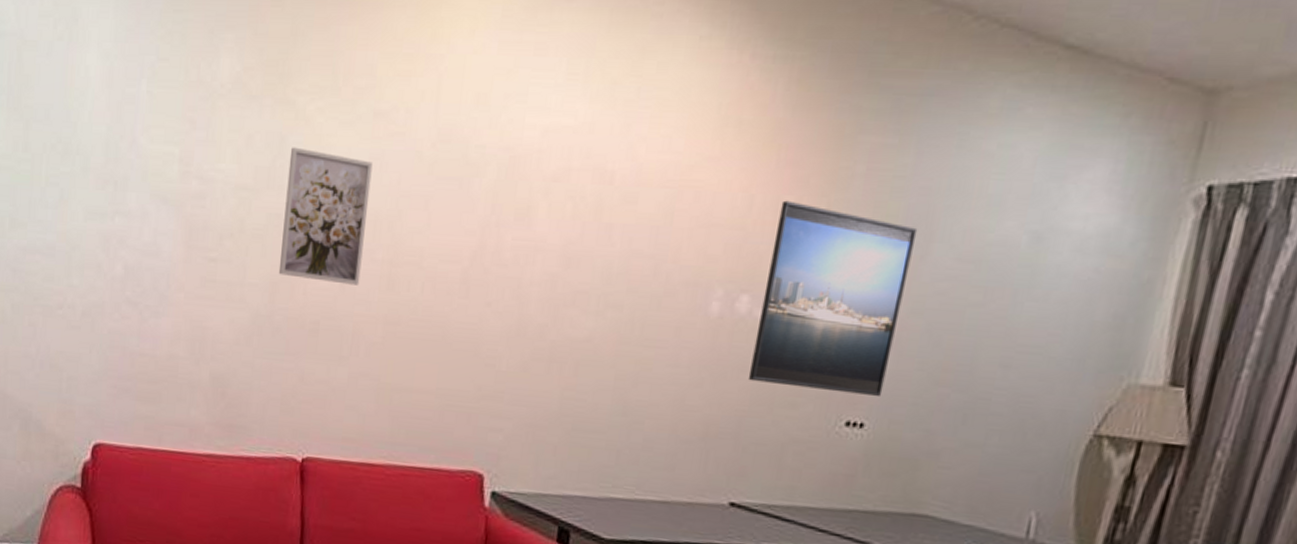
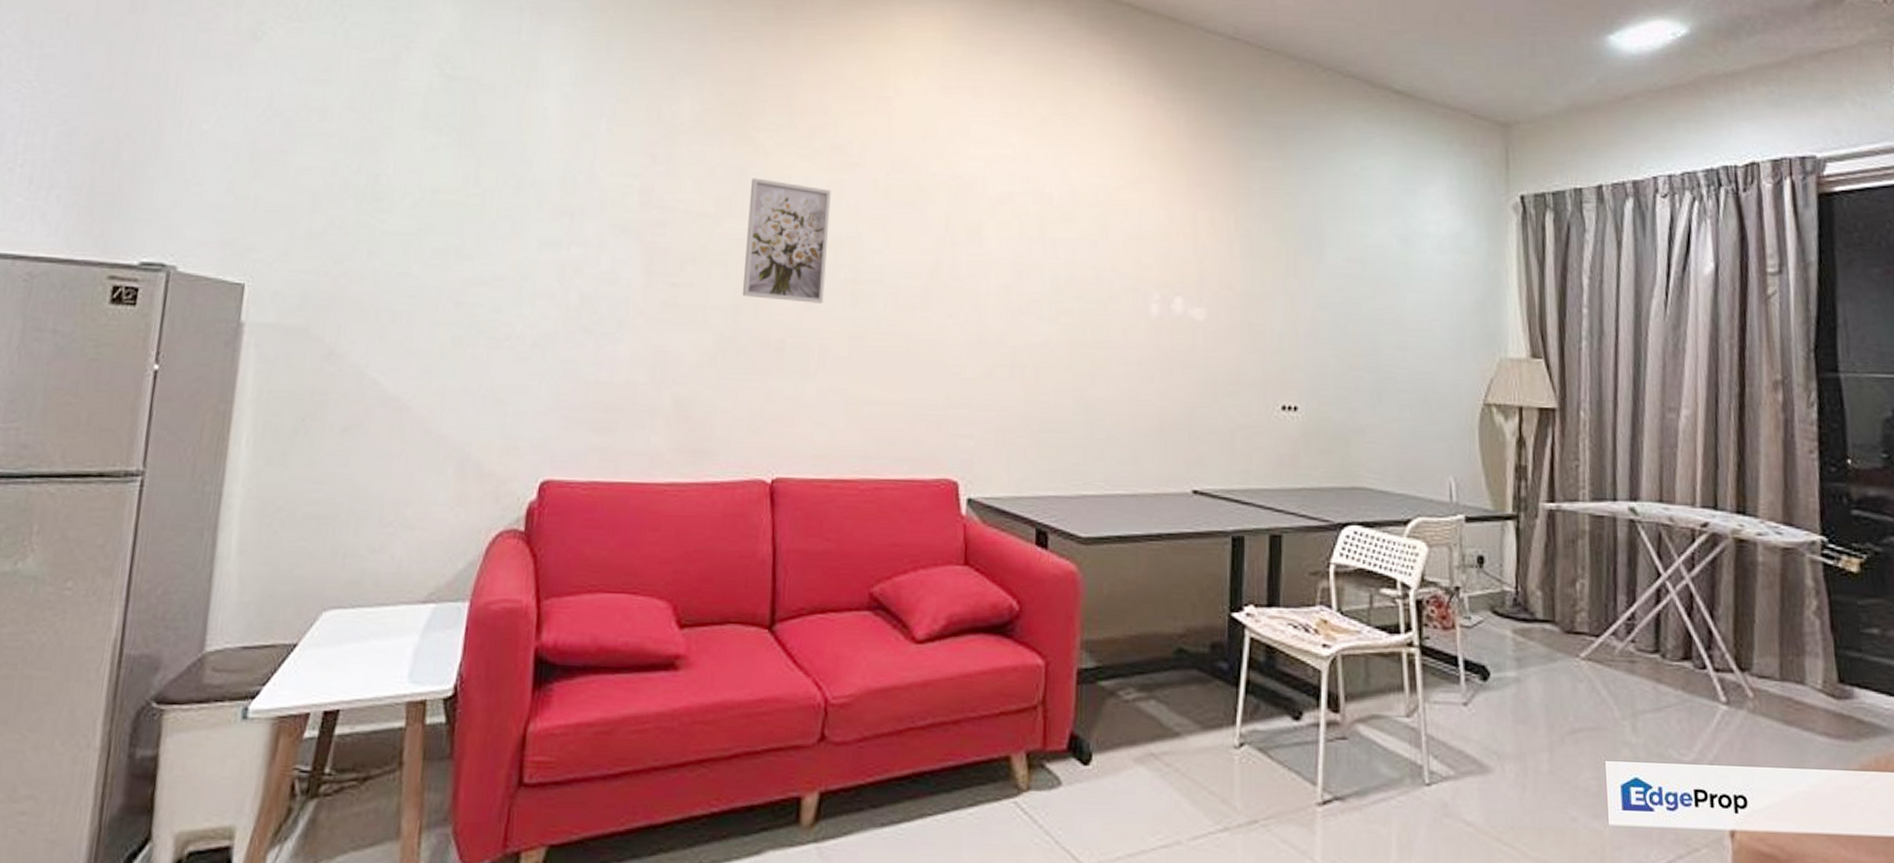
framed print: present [748,200,918,396] -> none [1192,215,1311,381]

